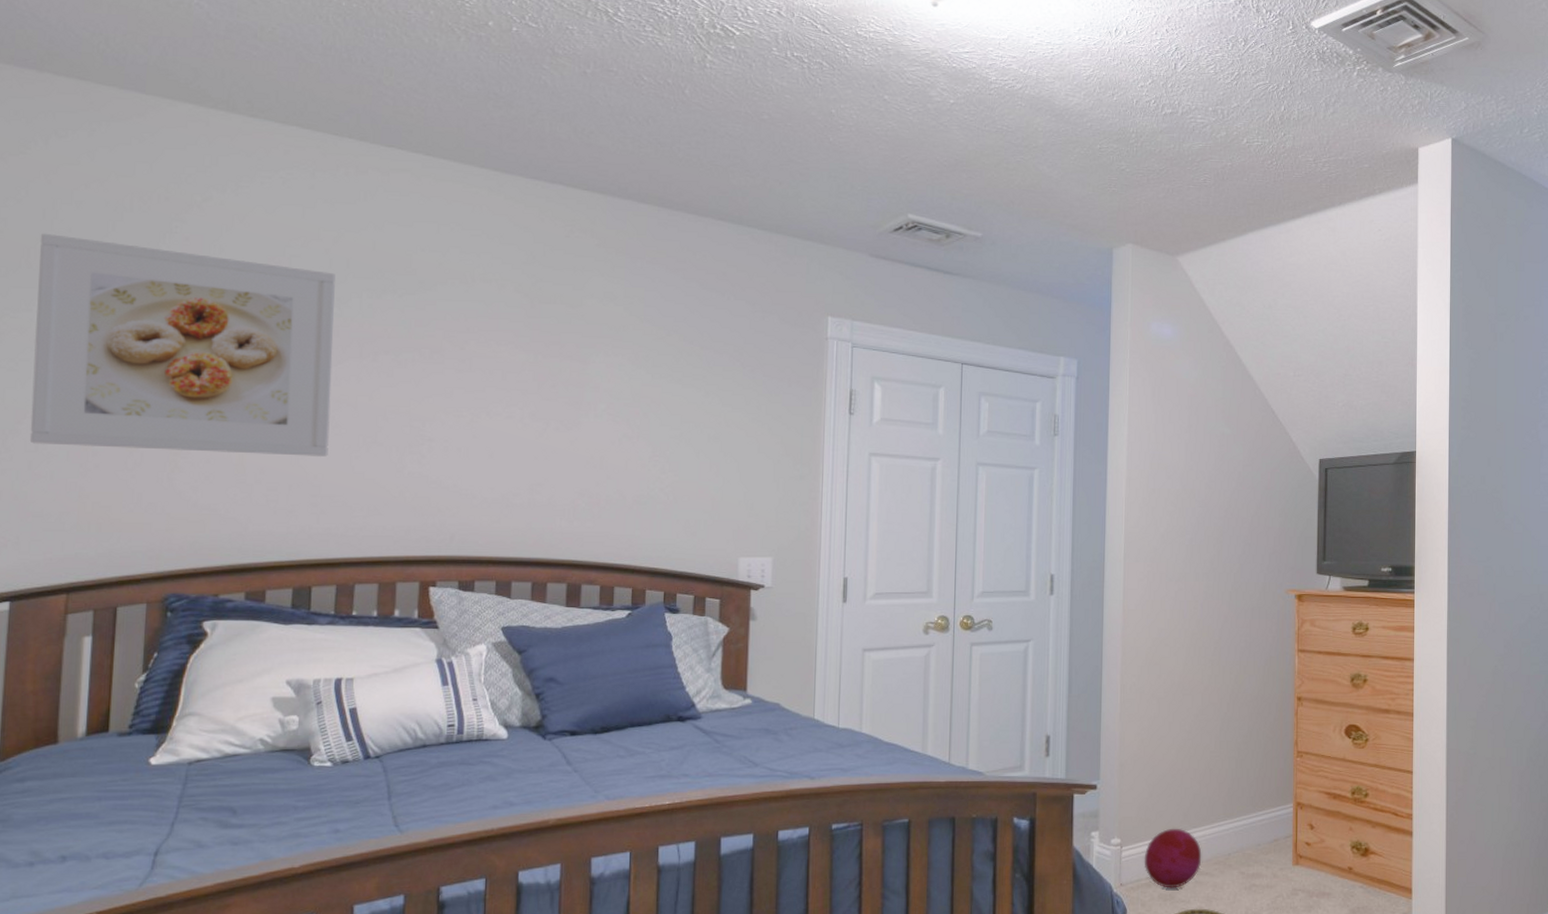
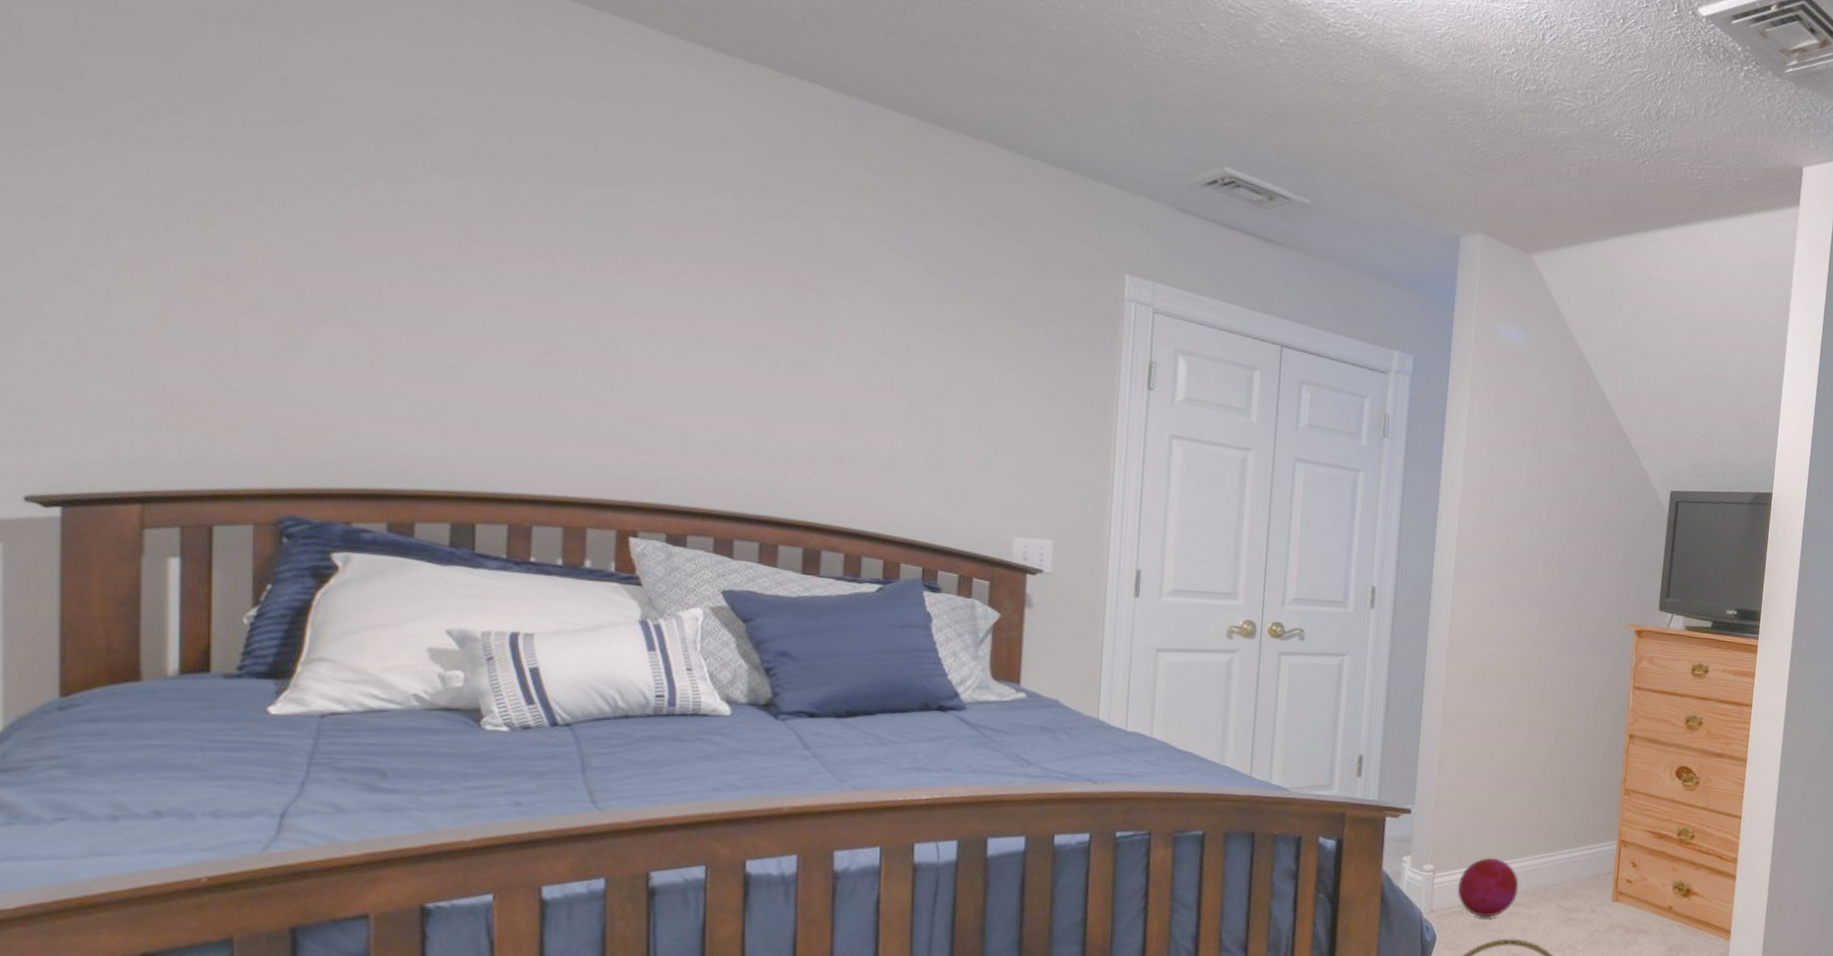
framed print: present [29,233,336,457] -> none [72,45,495,371]

